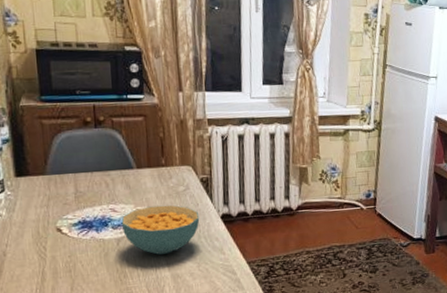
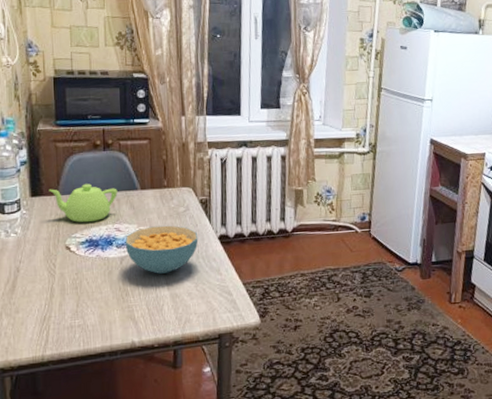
teapot: none [35,163,112,204] -> present [48,184,118,223]

